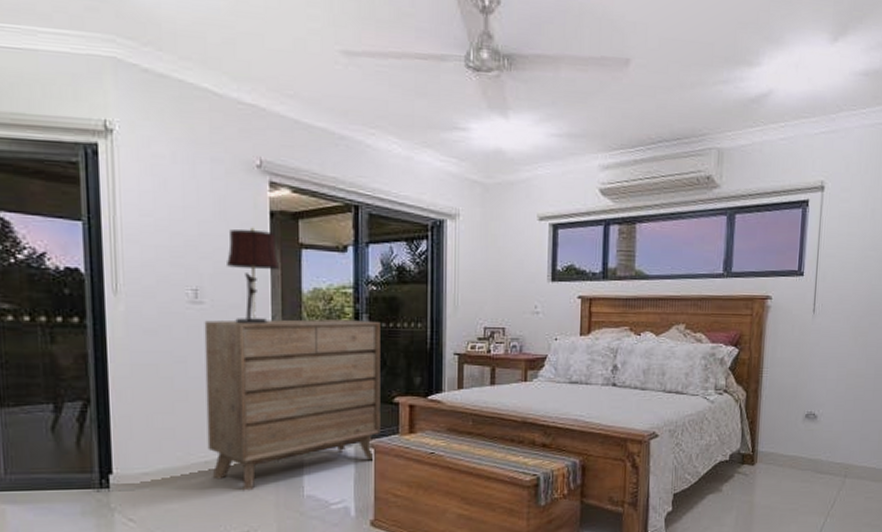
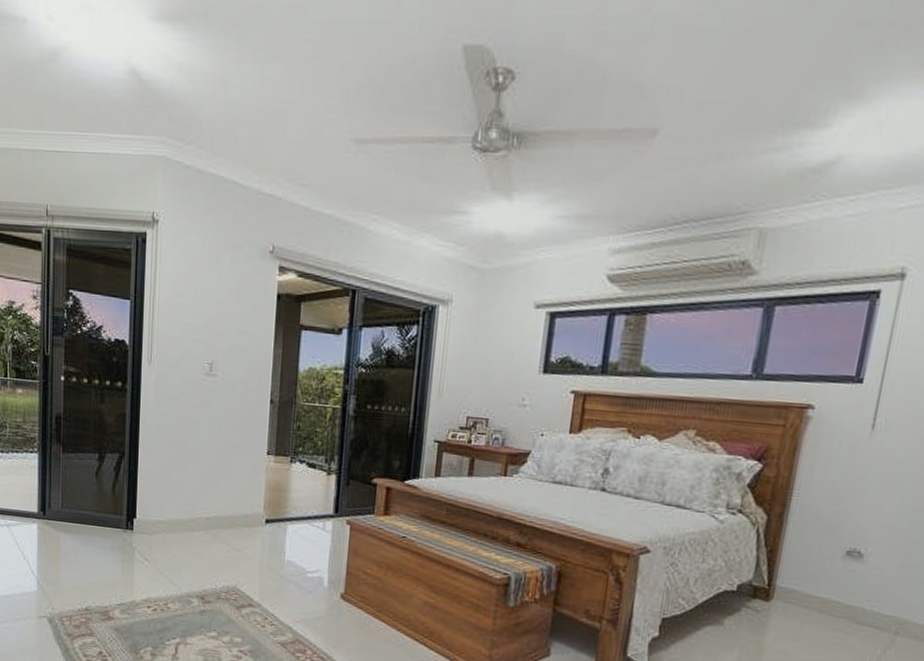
dresser: present [204,319,380,491] -> none [209,392,366,549]
table lamp: present [227,227,279,325] -> none [238,308,281,399]

